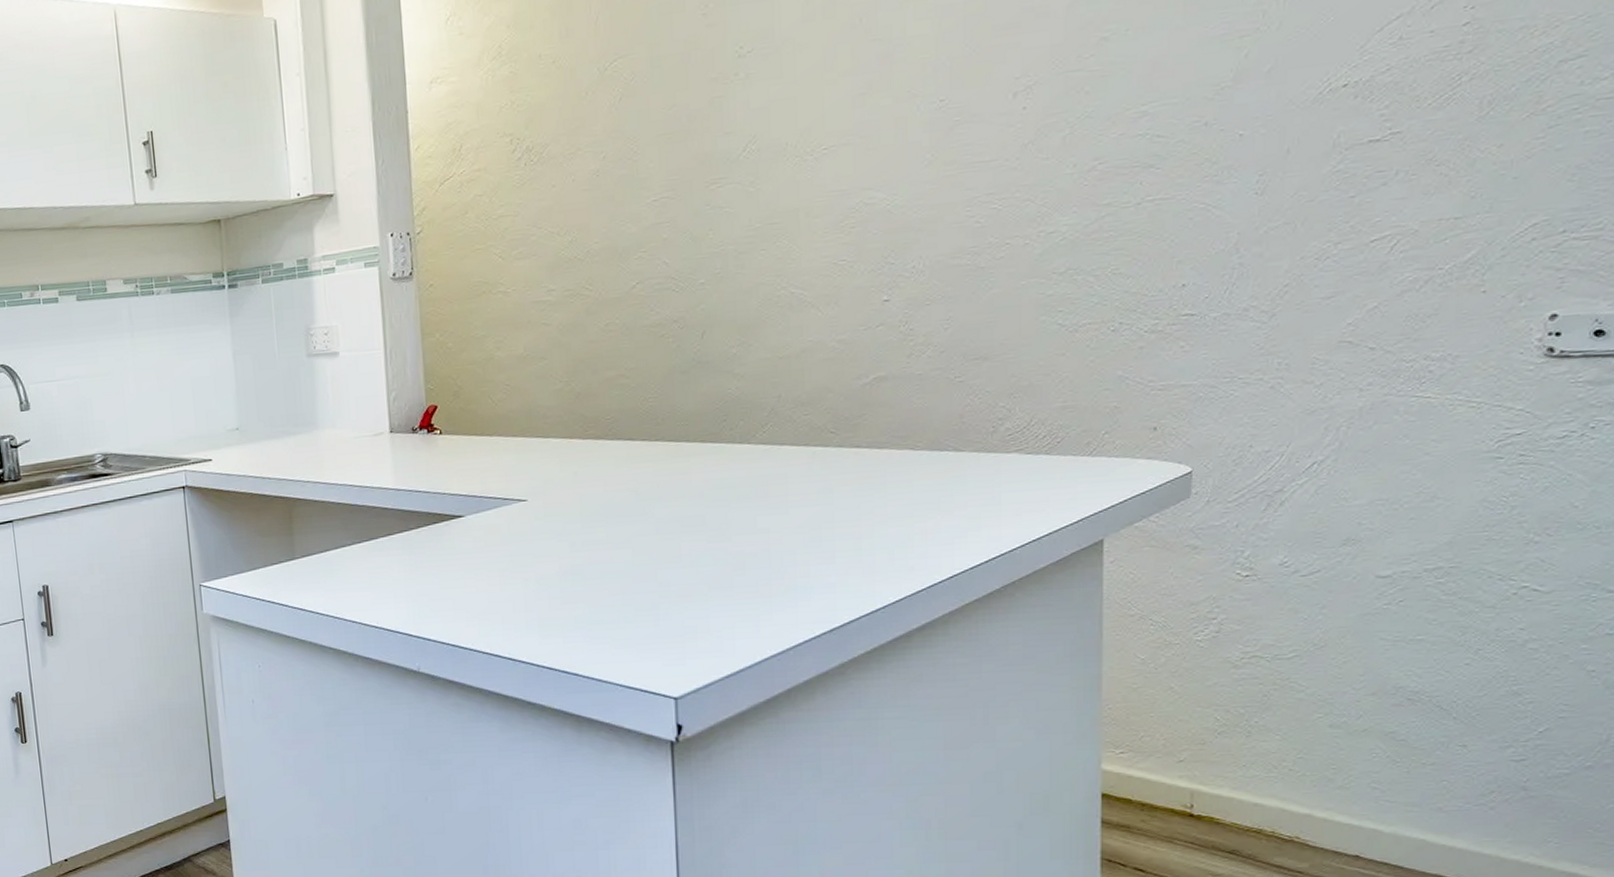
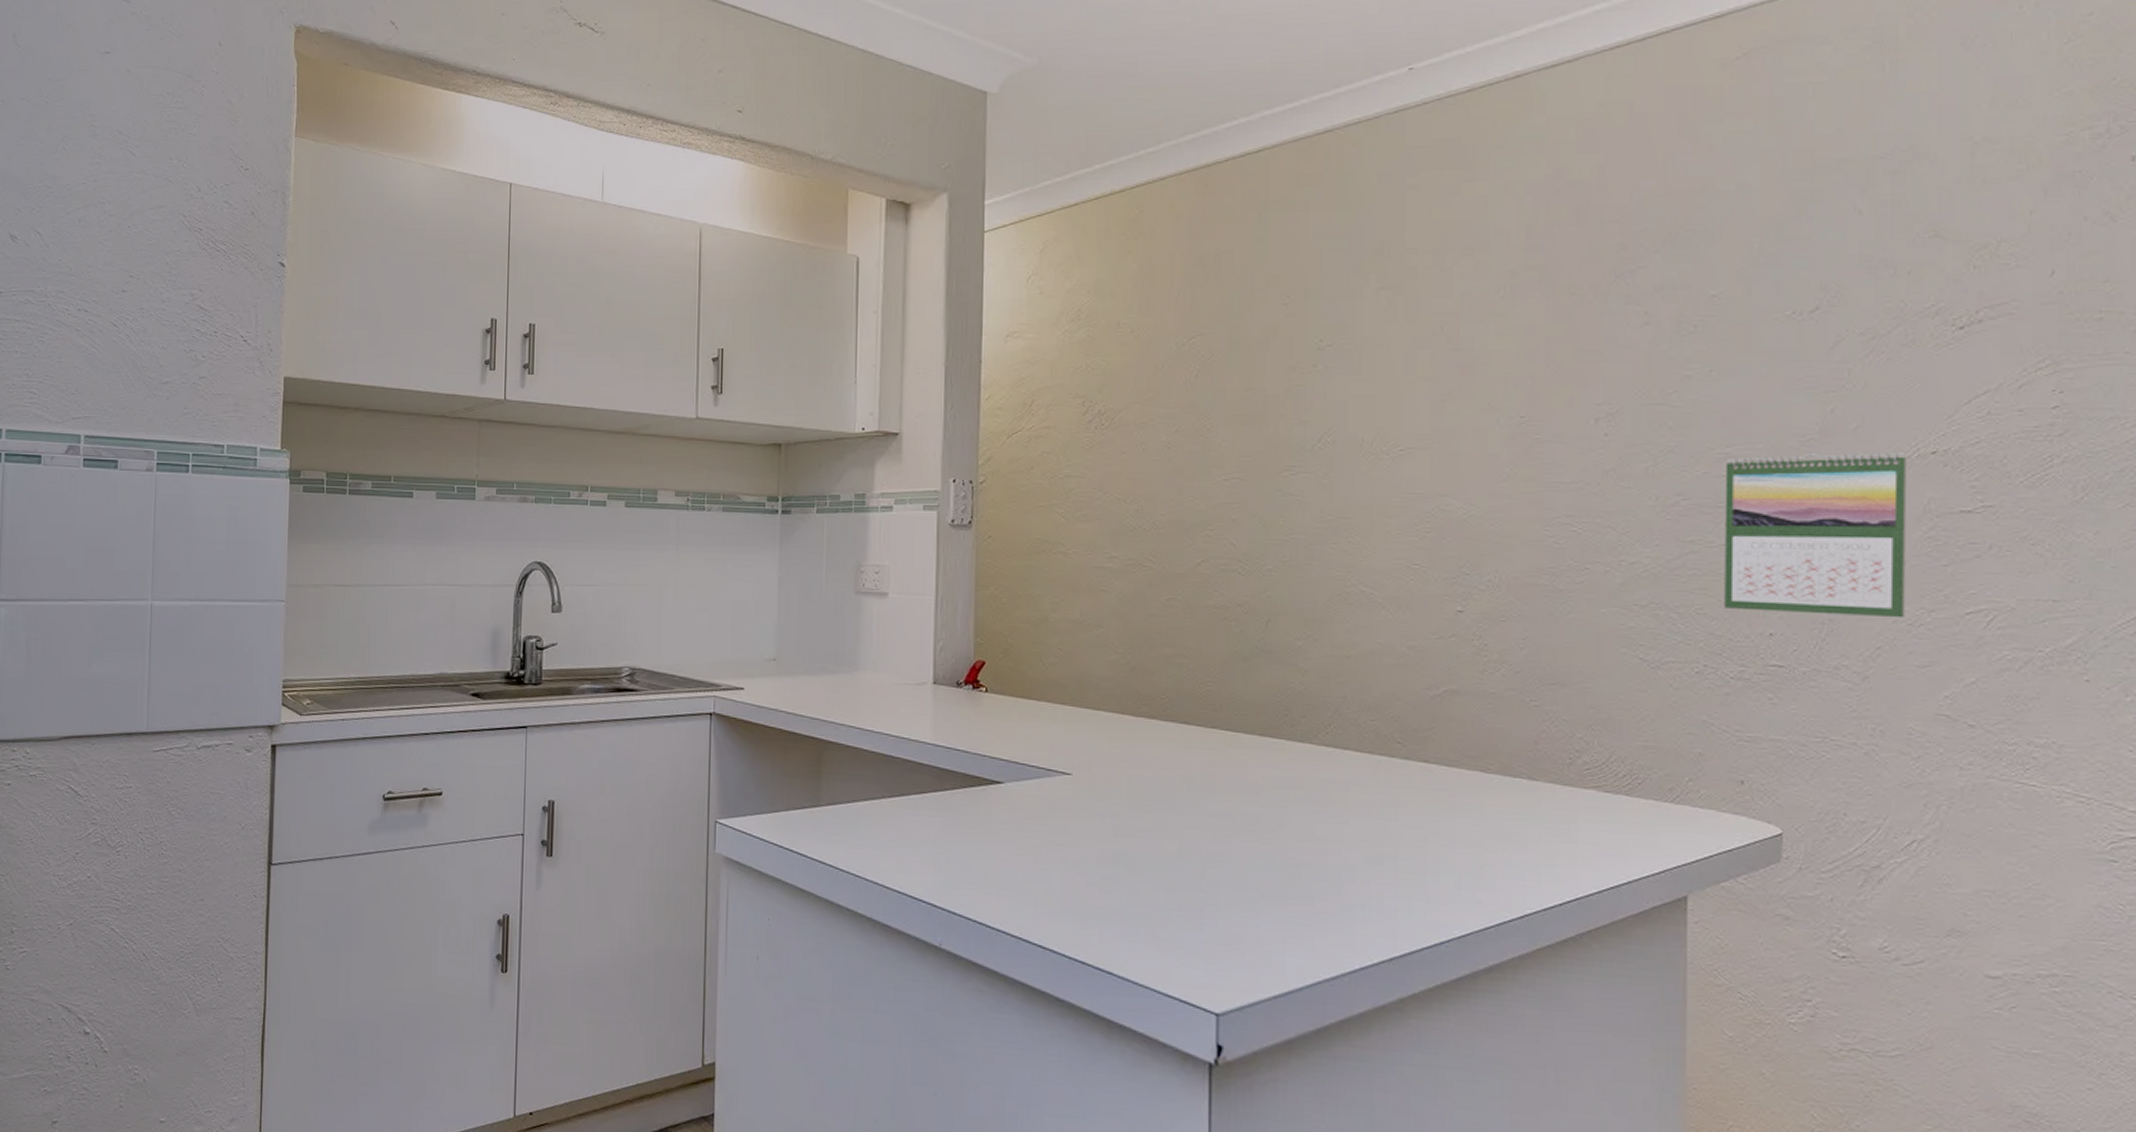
calendar: none [1139,89,1319,266] -> present [1724,452,1908,618]

